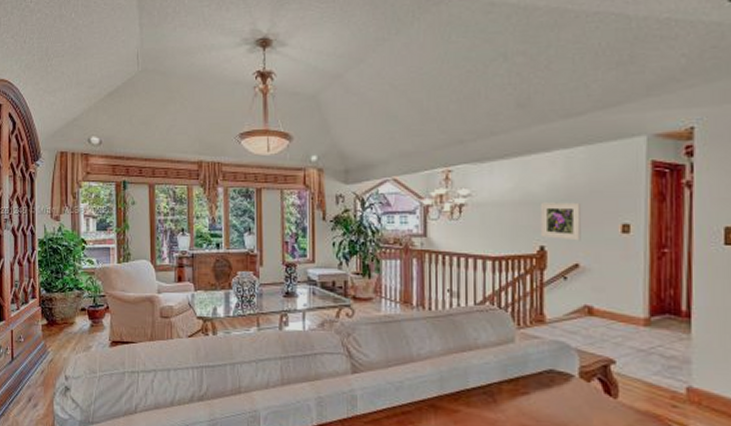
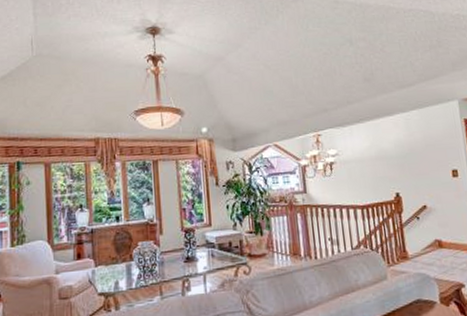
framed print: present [540,202,581,241] -> none [392,154,425,187]

